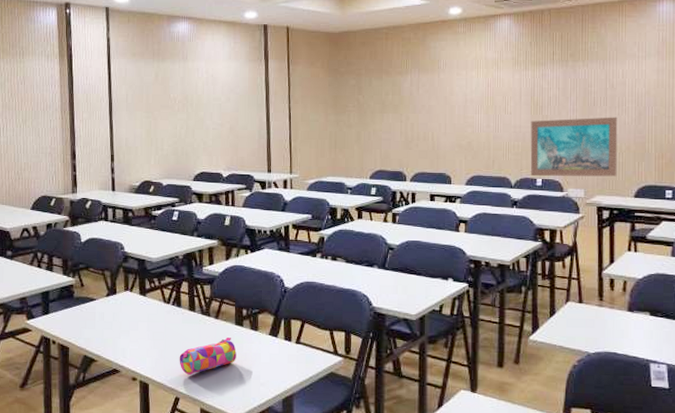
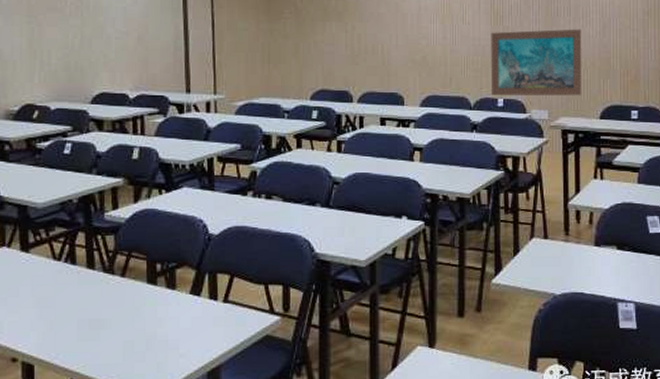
pencil case: present [179,337,236,375] -> none [74,300,149,350]

